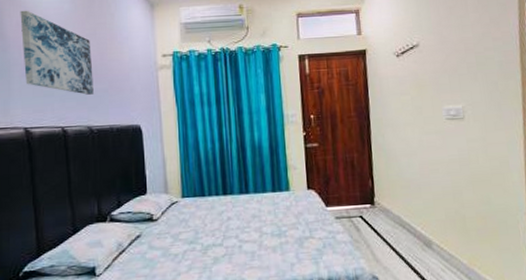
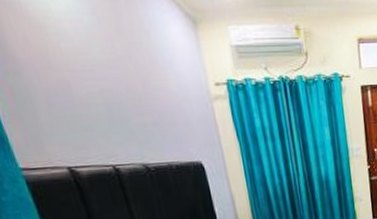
wall art: present [20,10,94,95] -> none [24,21,143,129]

